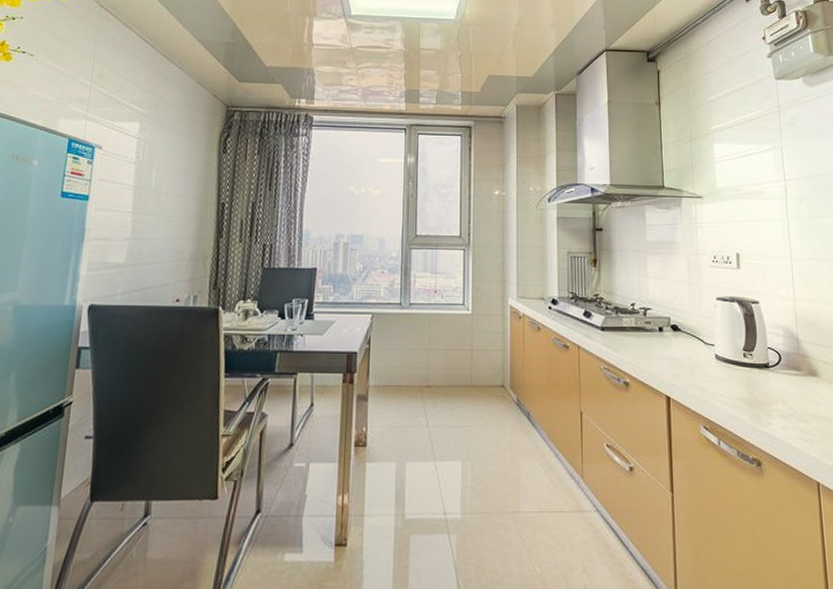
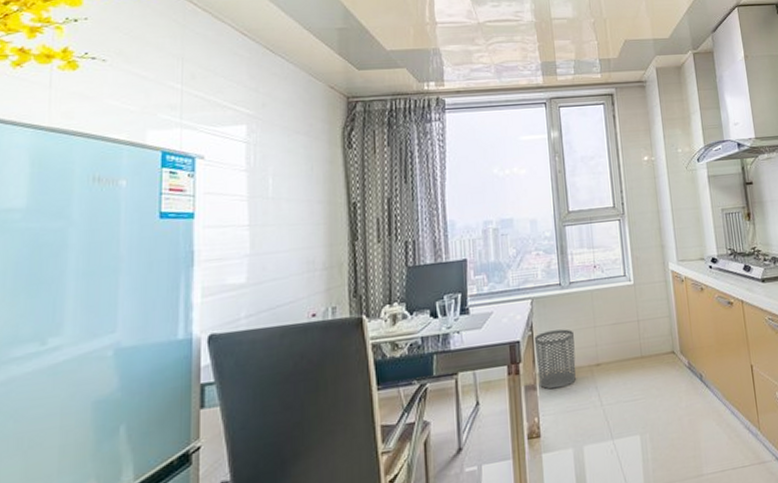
waste bin: none [370,347,408,403] -> present [535,329,576,390]

